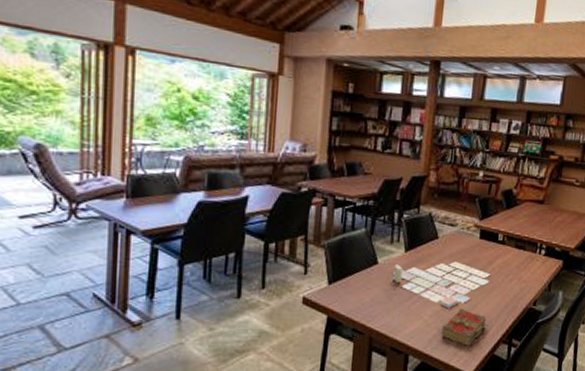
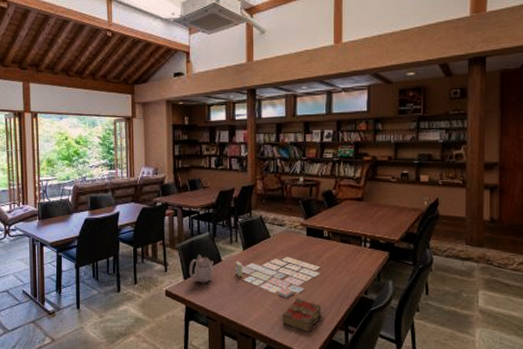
teapot: none [335,255,368,289] -> present [189,255,214,283]

